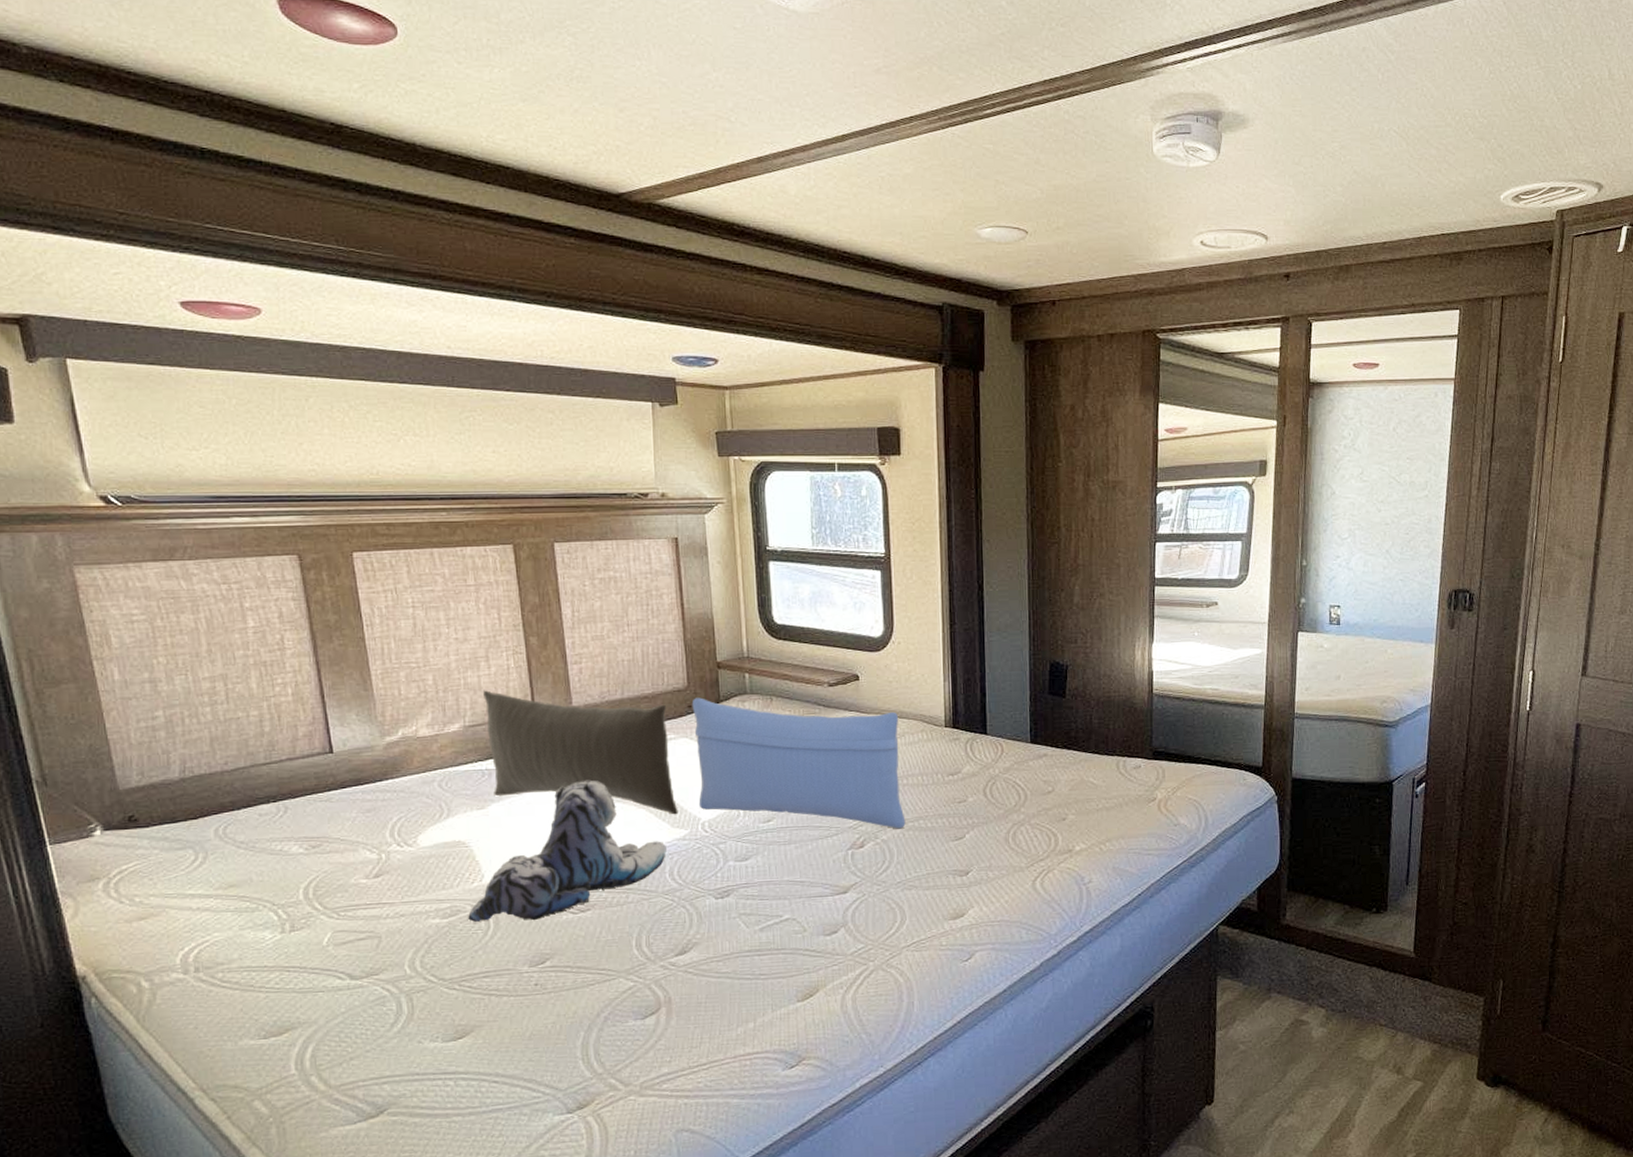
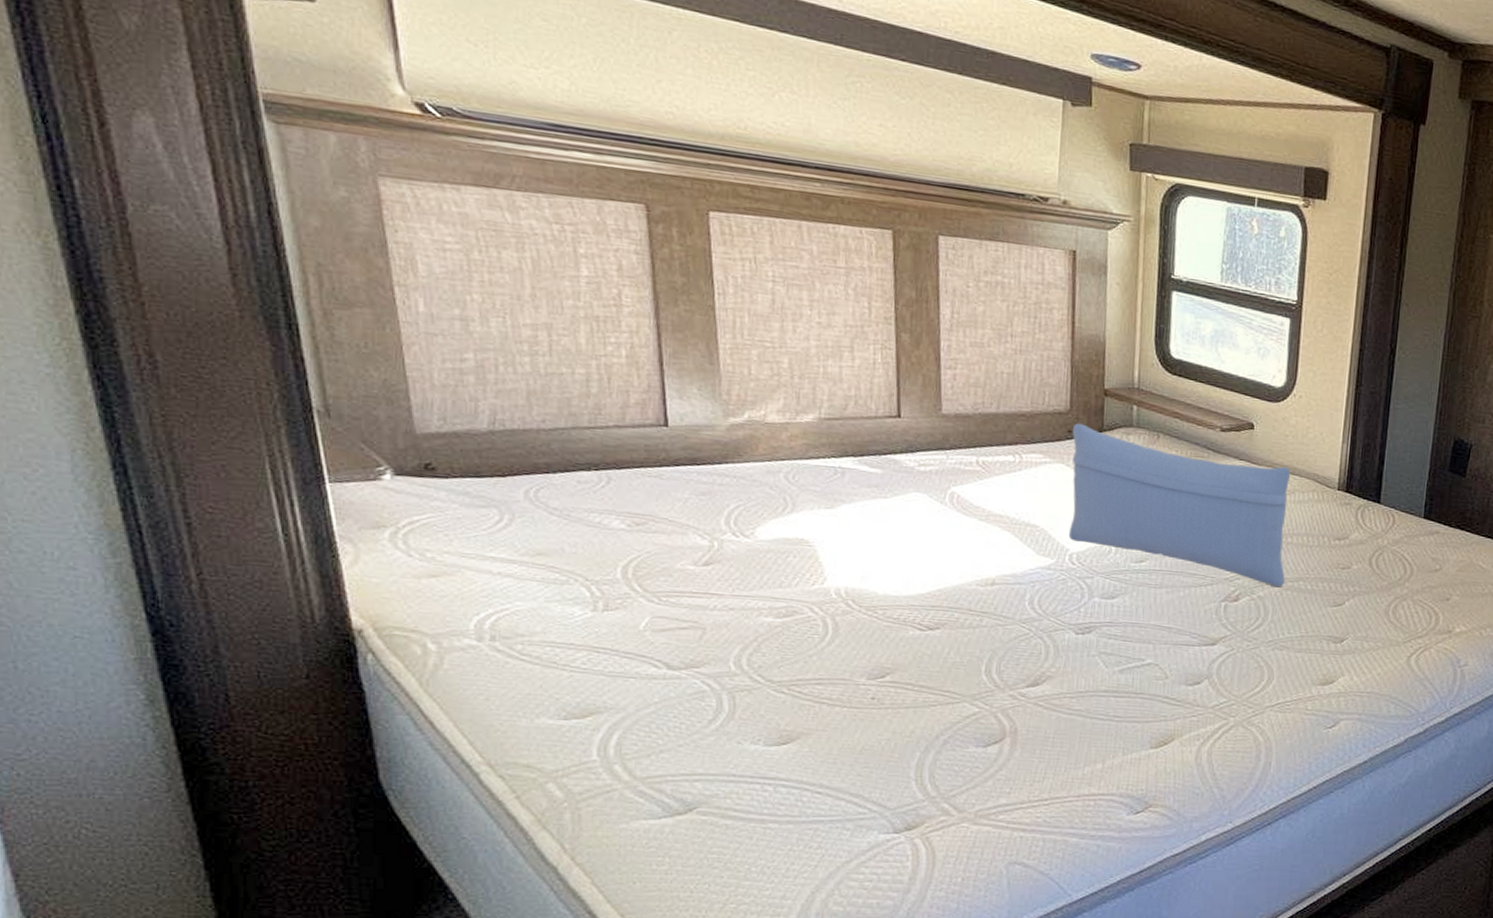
plush toy: present [468,780,666,922] -> none [805,494,1029,632]
pillow: present [483,690,678,815] -> none [844,383,1046,542]

